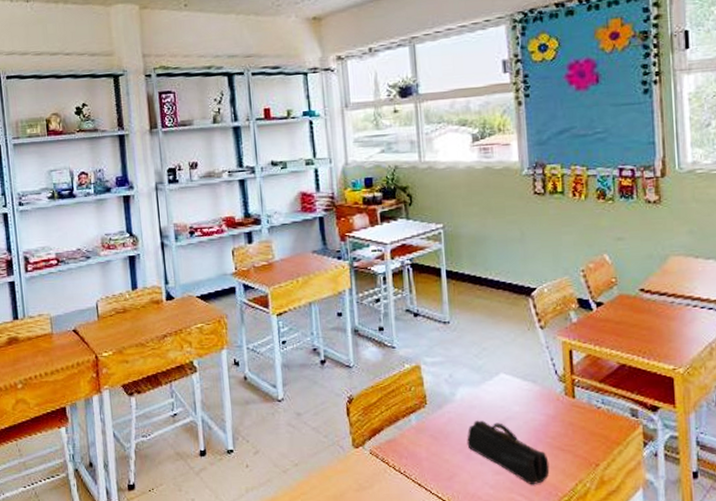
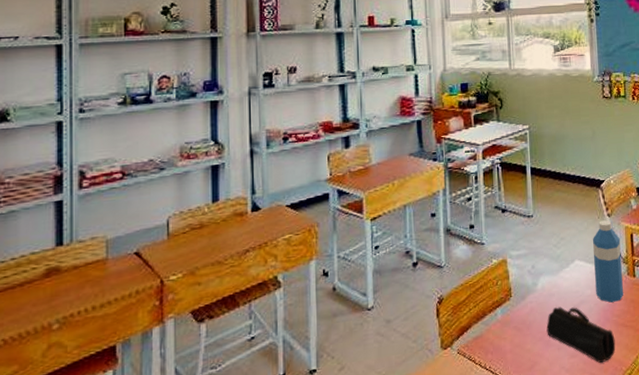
water bottle: none [522,332,560,423] -> present [593,220,623,303]

